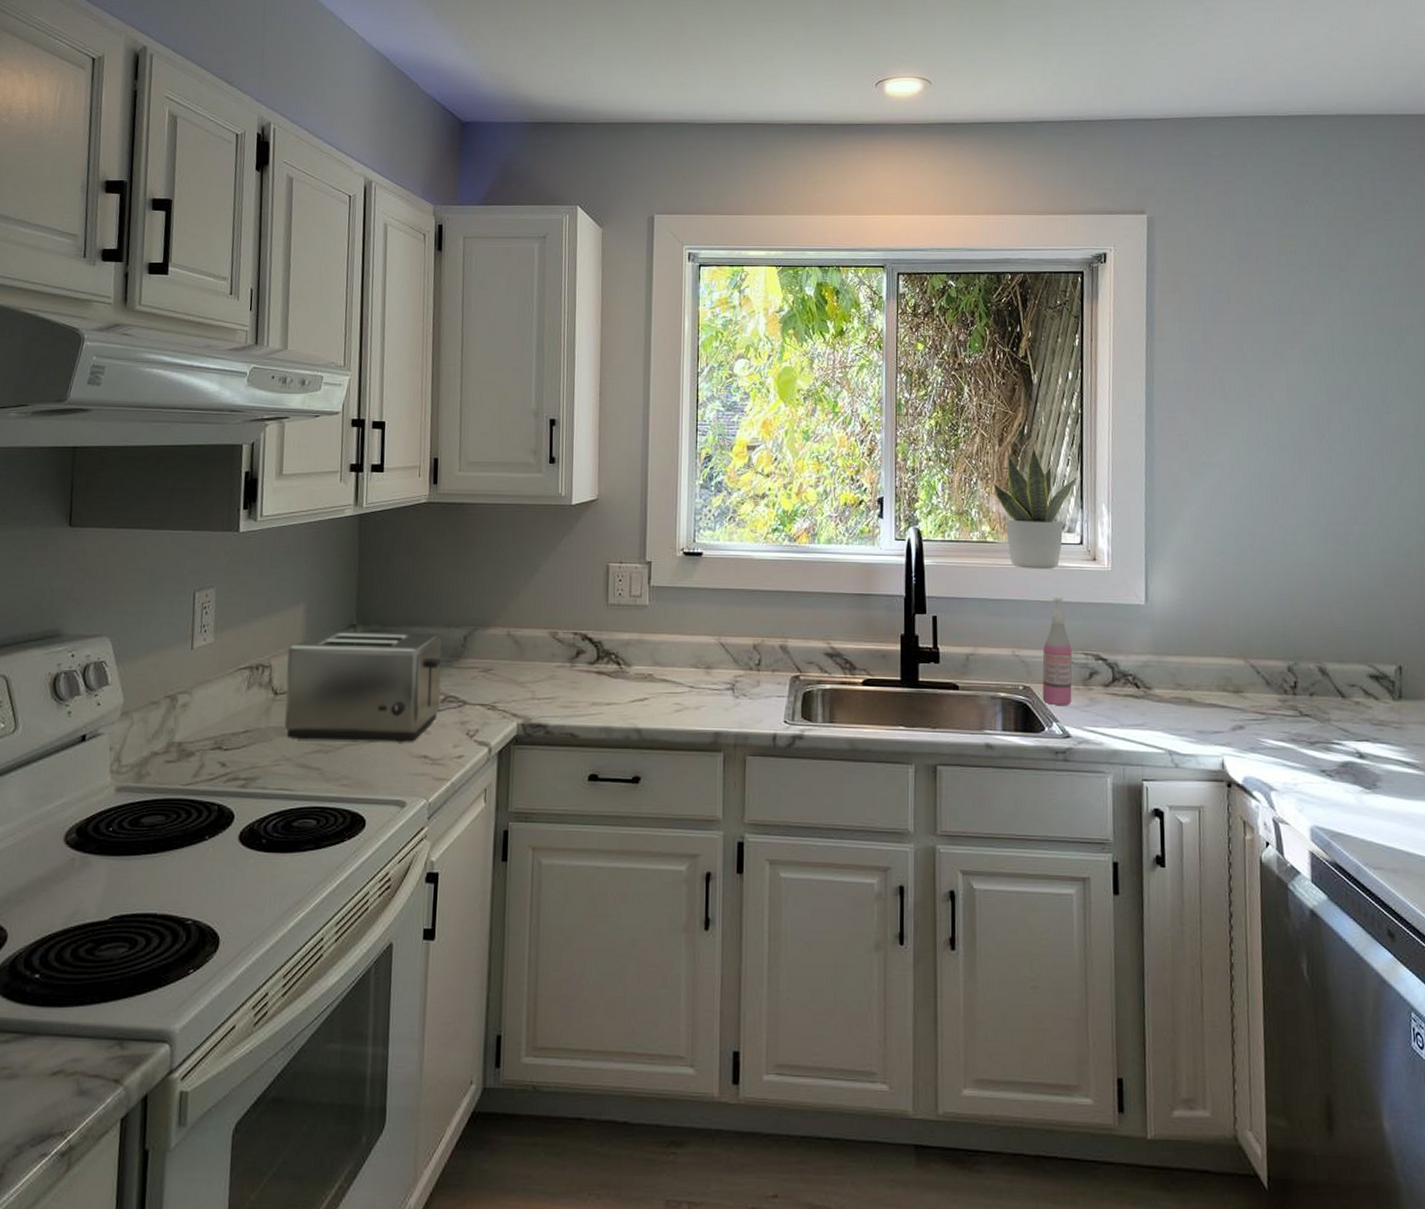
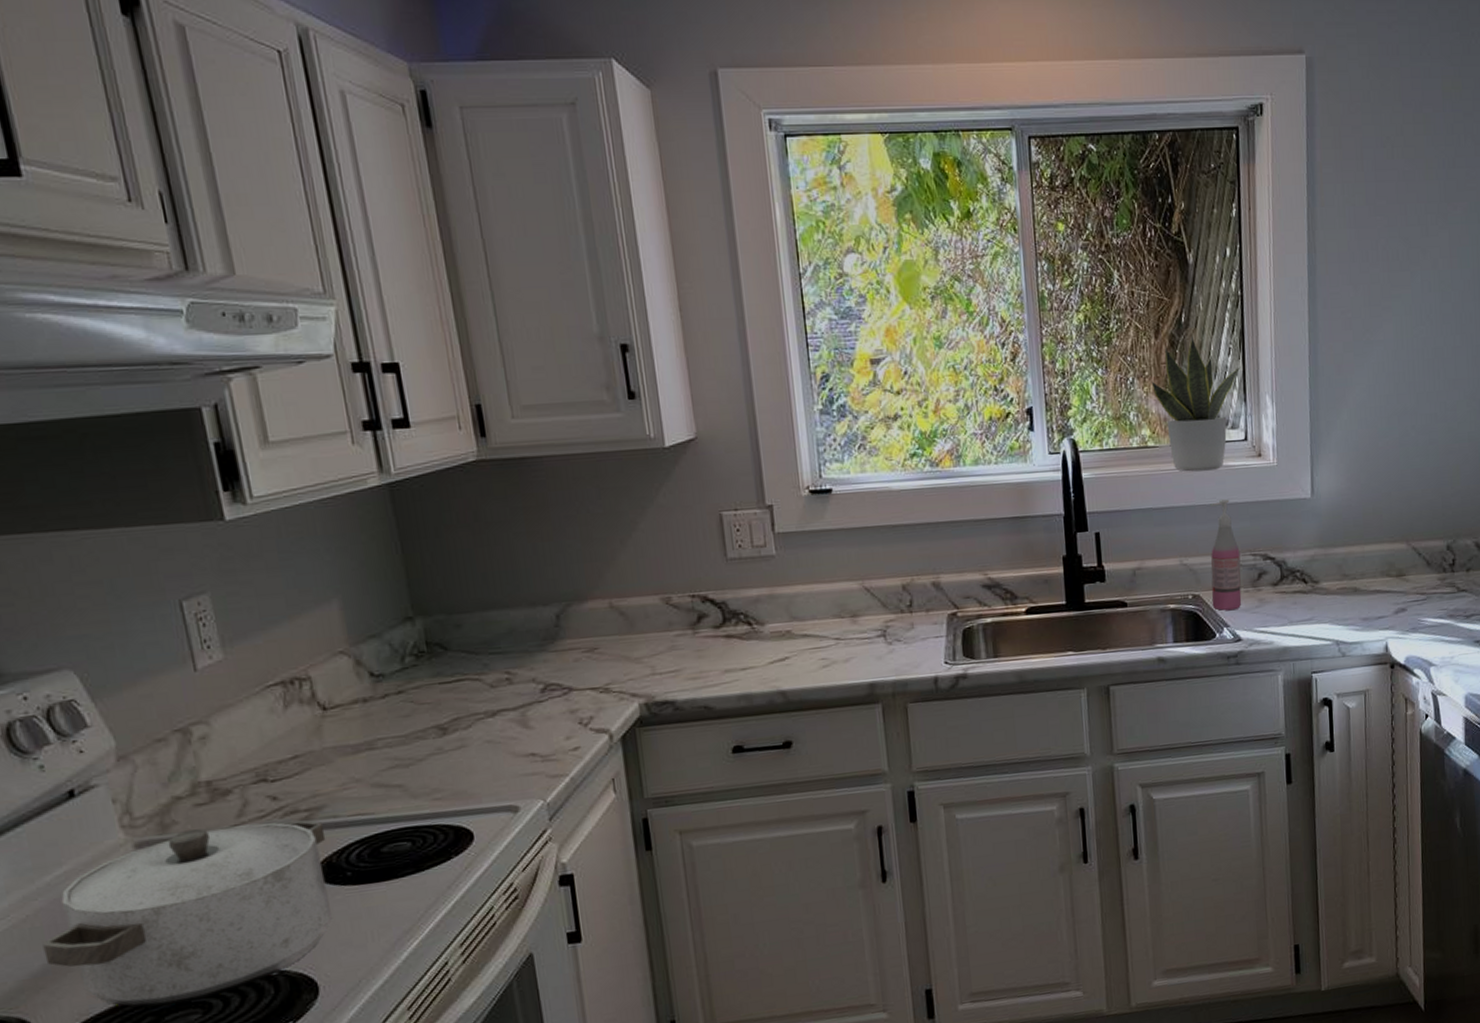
cooking pot: none [30,782,254,936] -> present [42,820,332,1009]
toaster: present [284,630,442,742] -> none [328,615,540,758]

